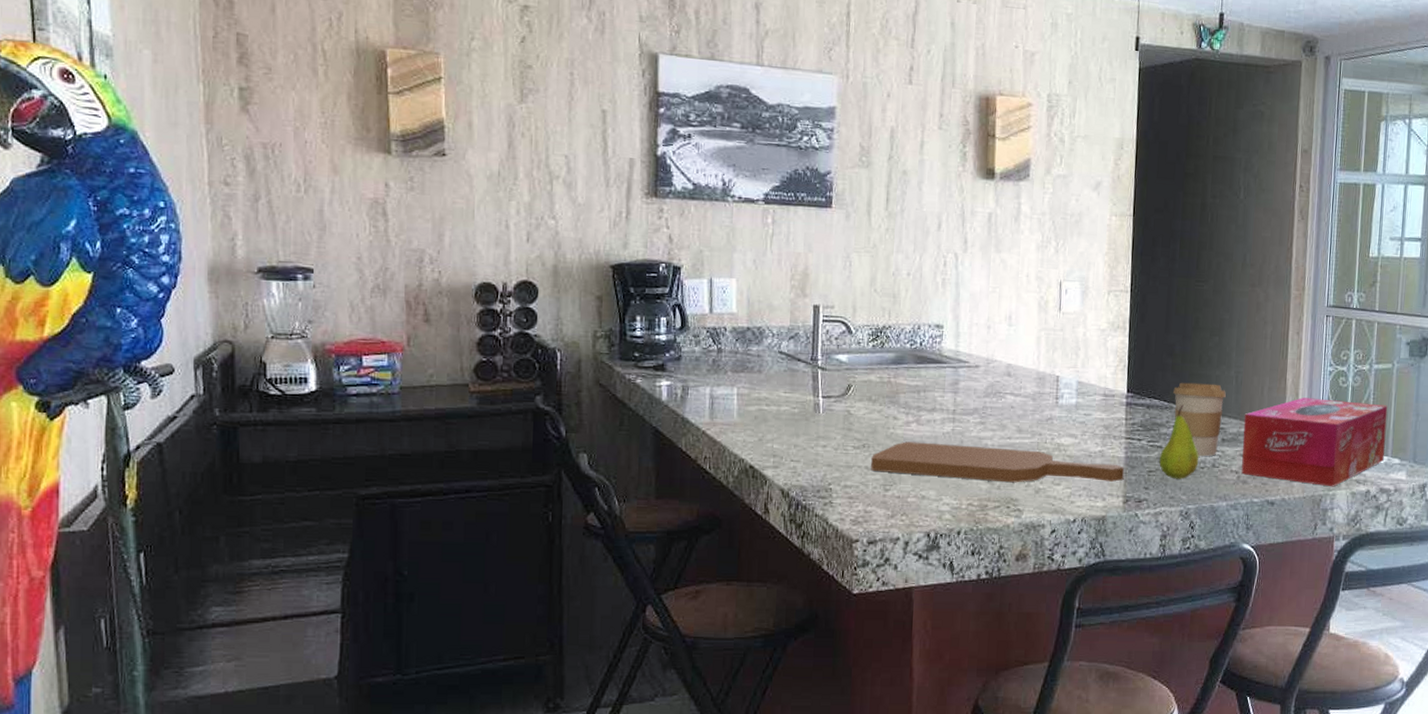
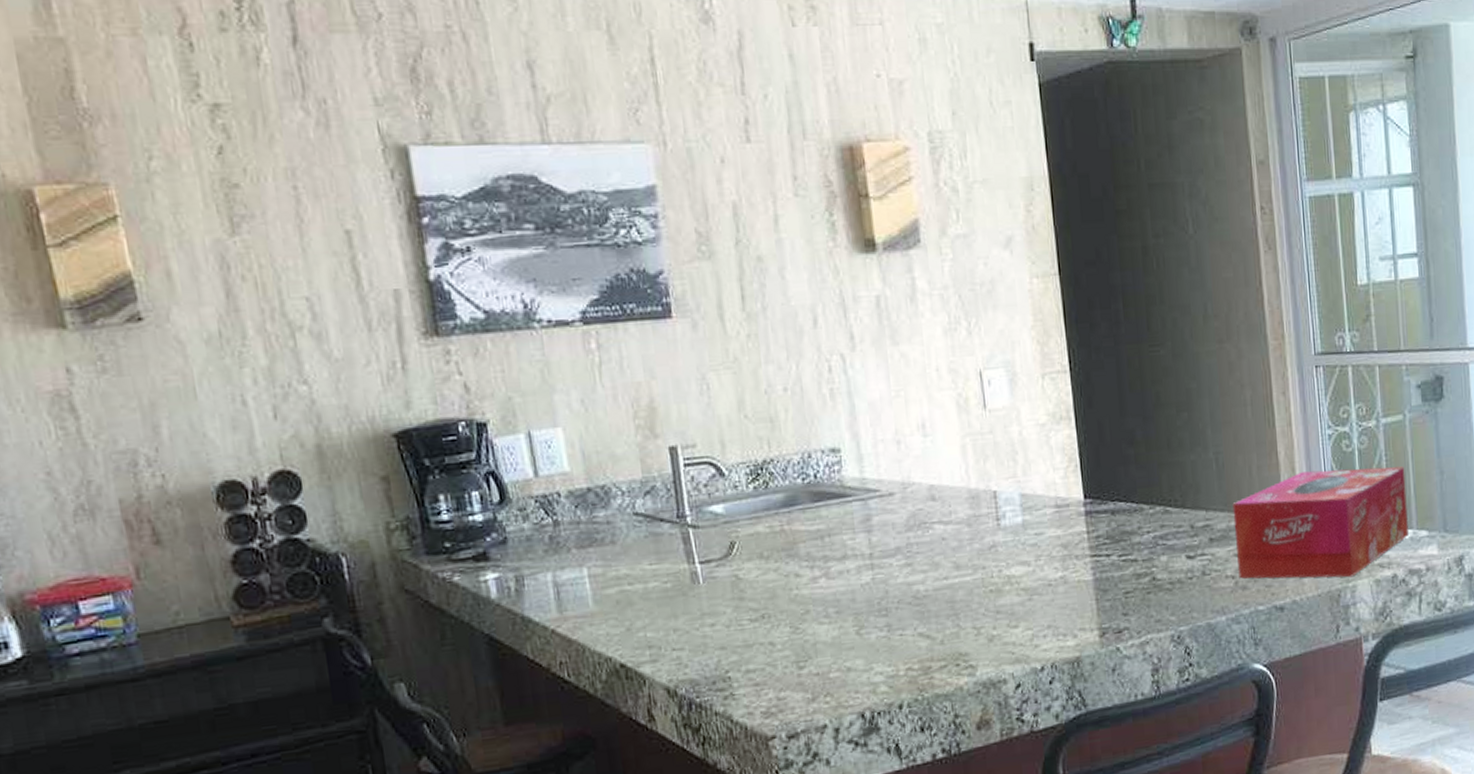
cutting board: present [871,441,1125,483] -> none [775,589,1096,647]
fruit: present [1159,404,1199,479] -> none [1136,503,1185,598]
coffee cup: present [1173,382,1226,457] -> none [1141,471,1207,565]

